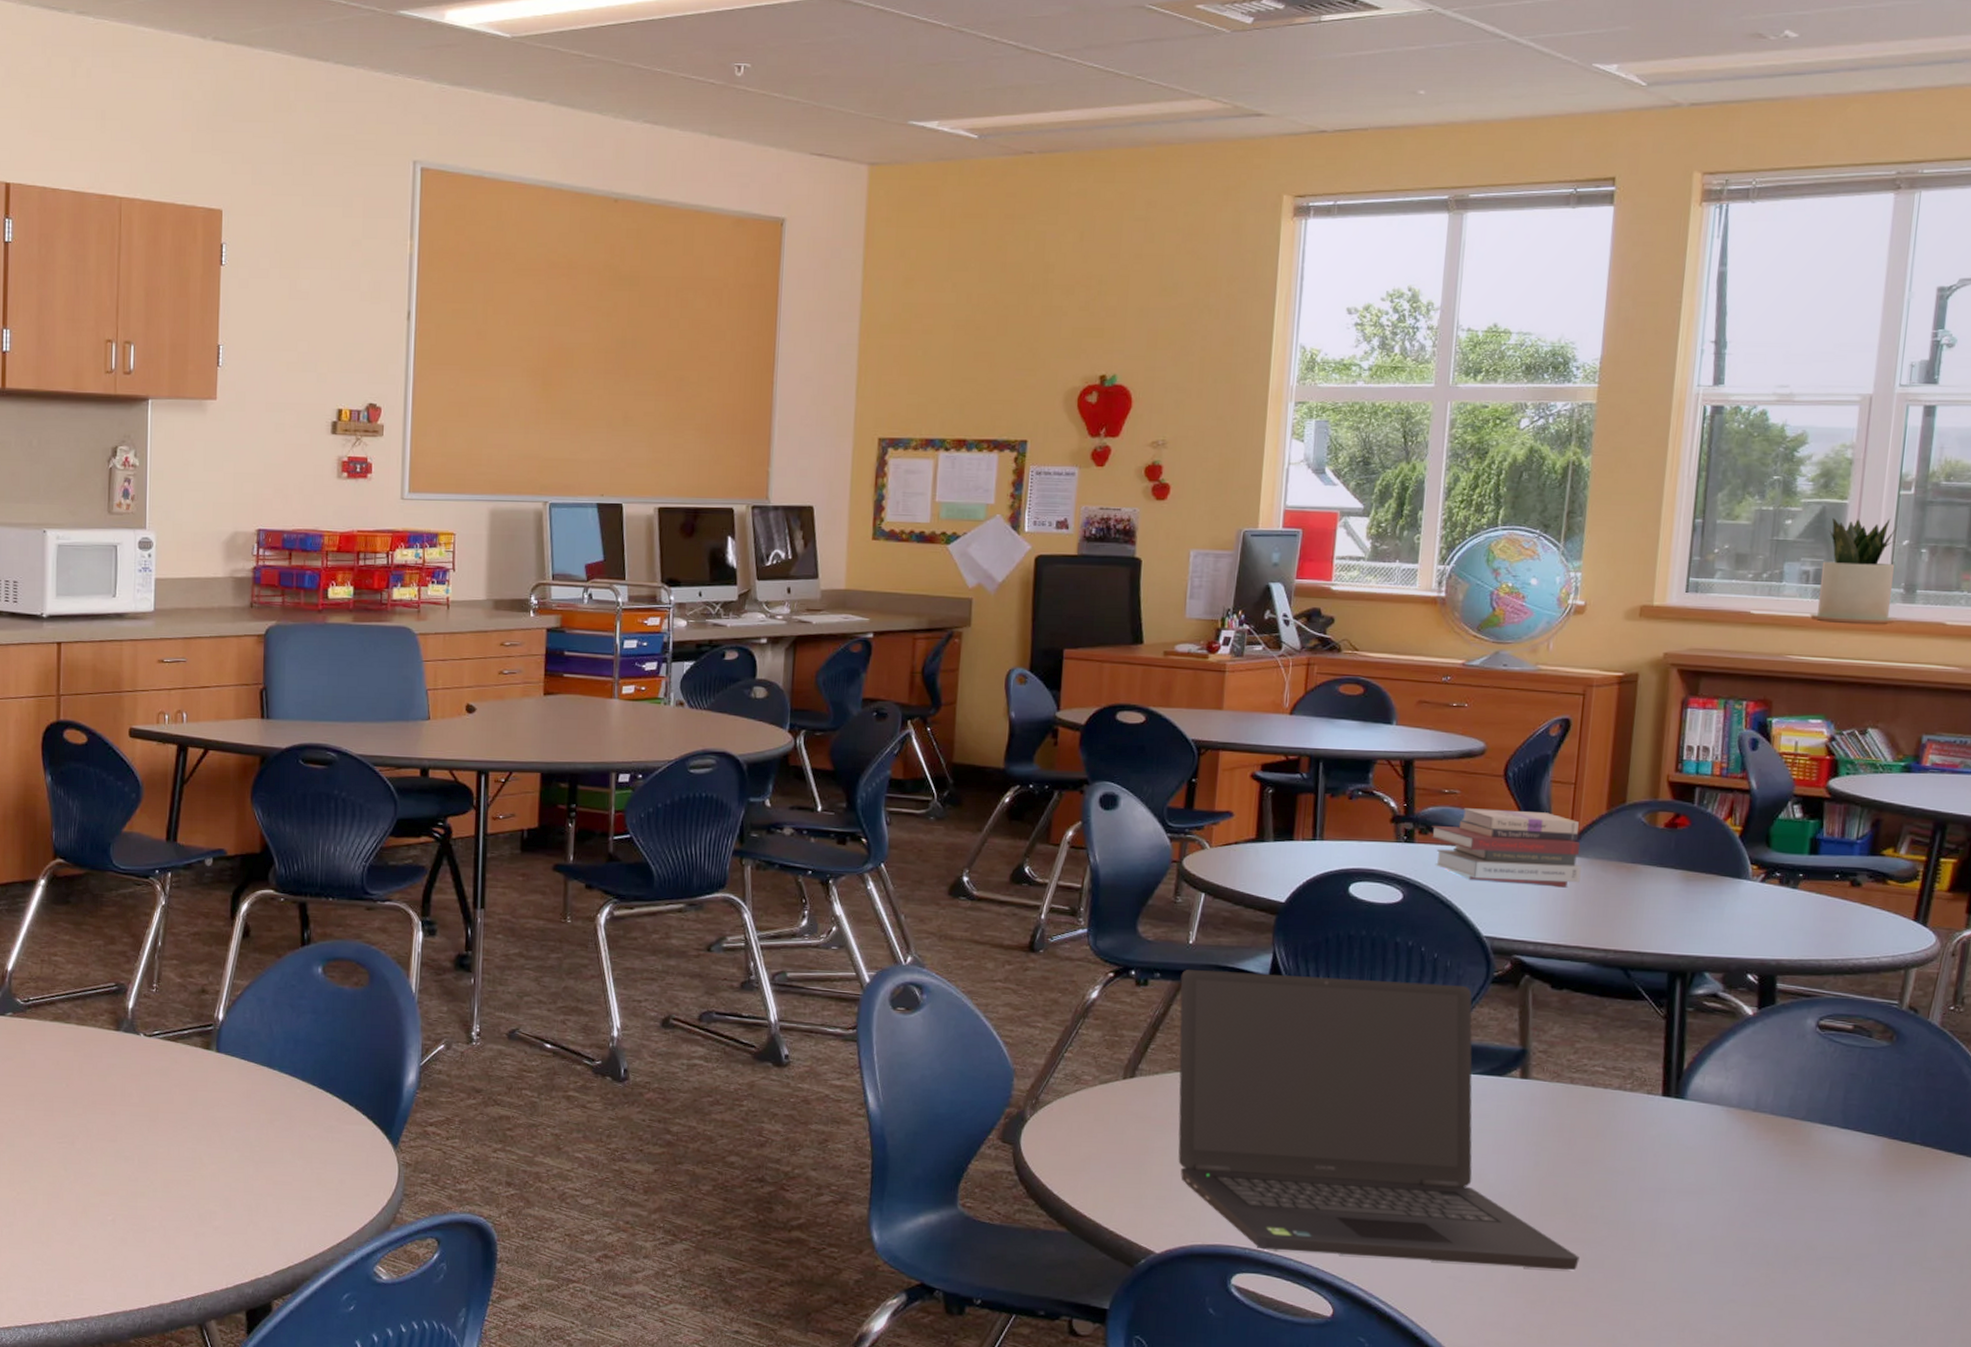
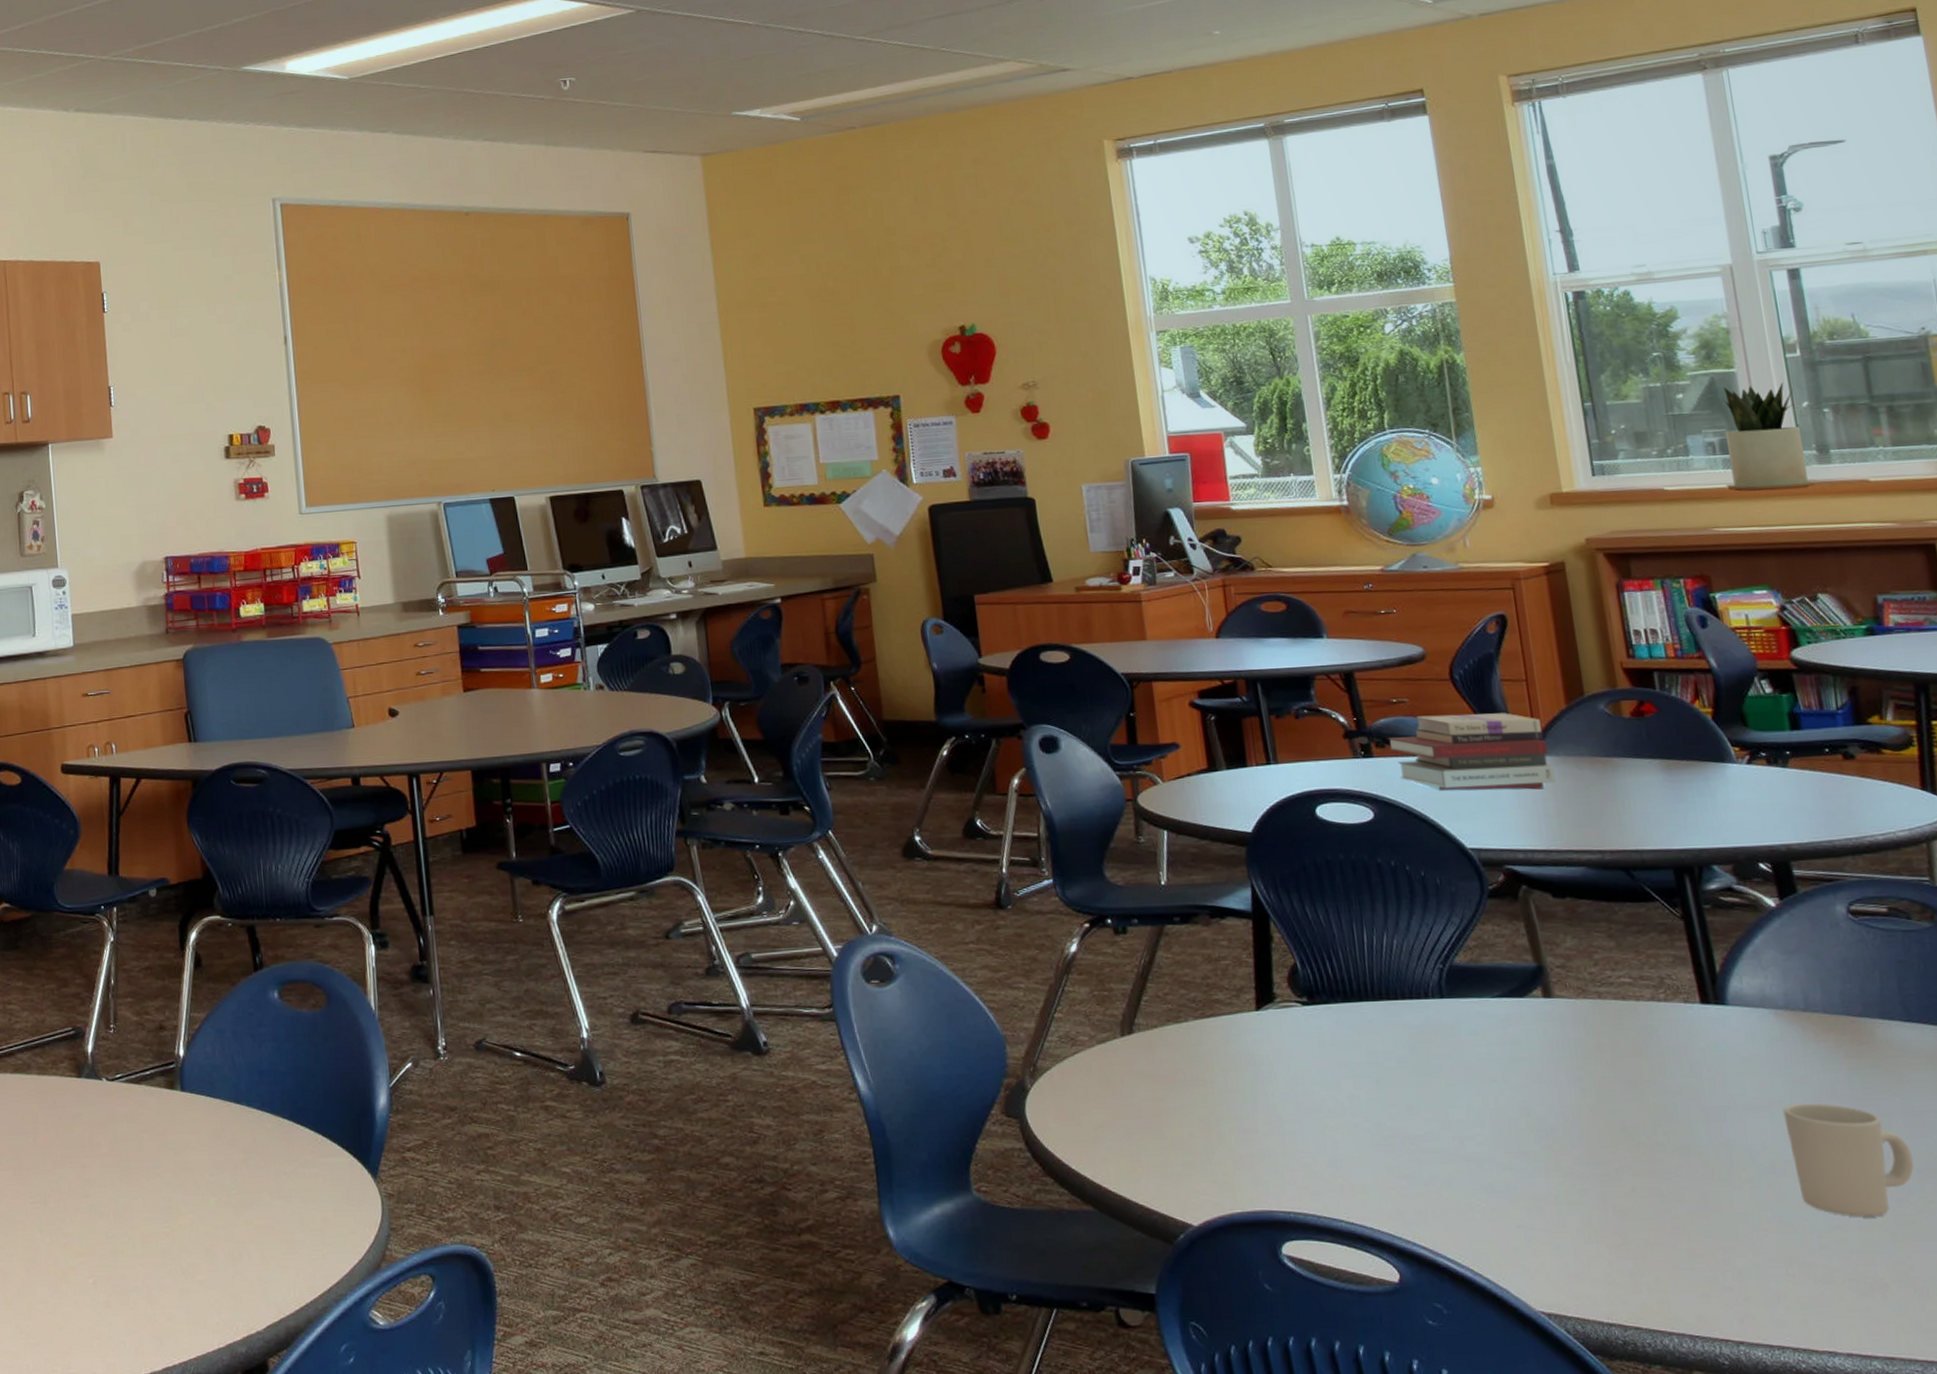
laptop: present [1178,970,1580,1271] -> none [1159,903,1656,1212]
mug: none [1708,1191,1816,1295] -> present [1783,1103,1914,1217]

